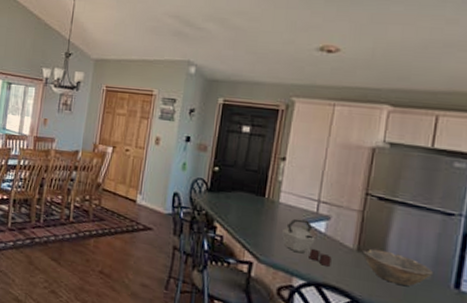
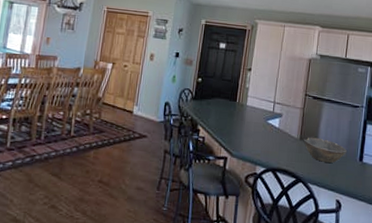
kettle: present [282,218,332,267] -> none [249,118,283,154]

